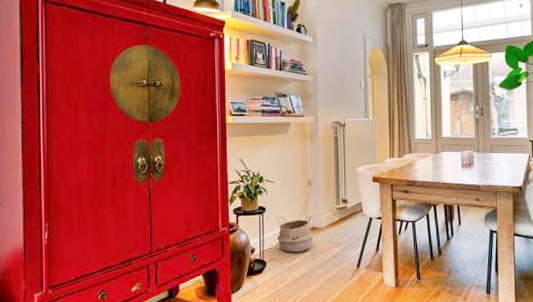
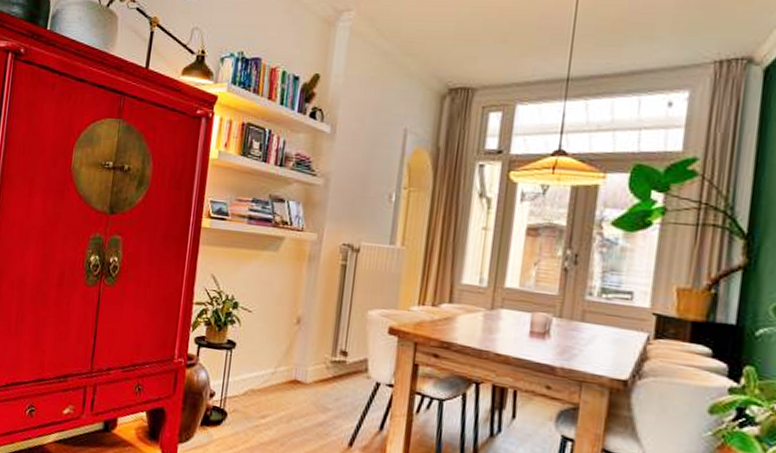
woven basket: present [276,216,314,252] -> none [245,358,295,410]

